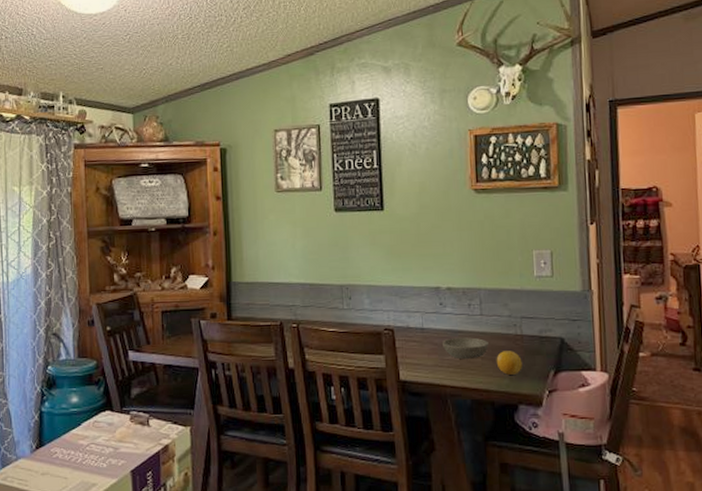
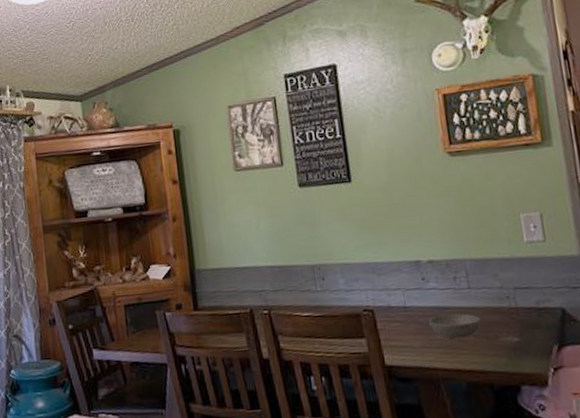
fruit: present [496,351,522,375] -> none [490,326,521,353]

